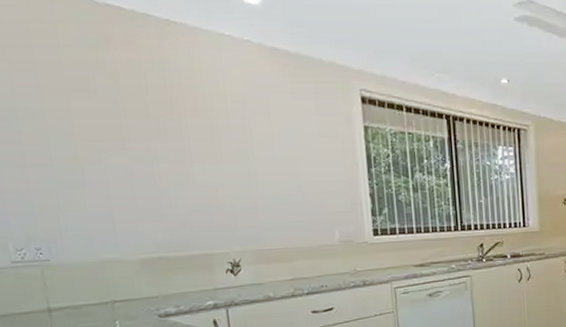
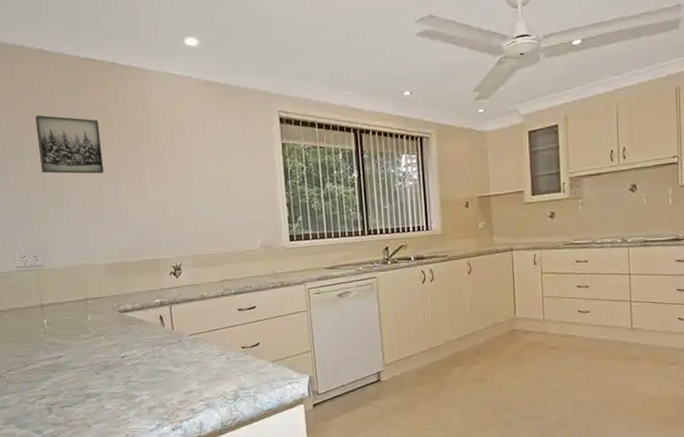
wall art: none [34,70,135,149] -> present [35,115,104,174]

